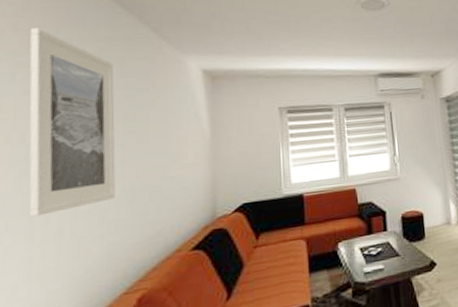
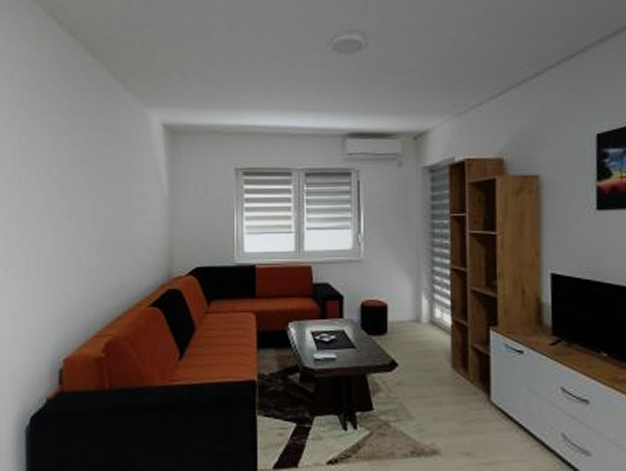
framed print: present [28,28,116,217] -> none [21,80,88,256]

